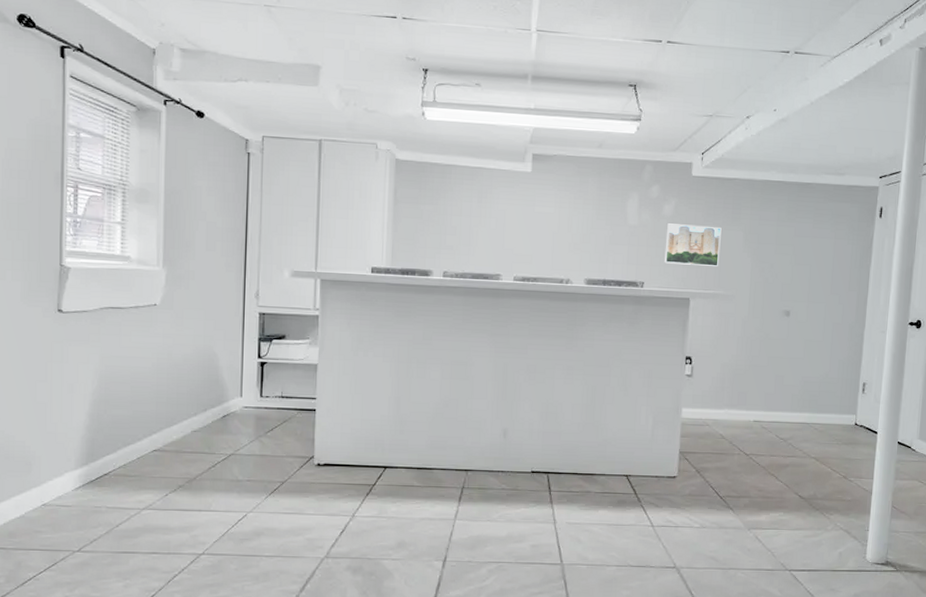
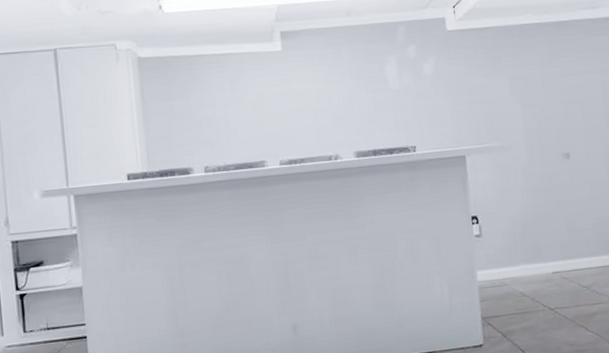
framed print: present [664,223,722,266] -> none [430,79,489,124]

